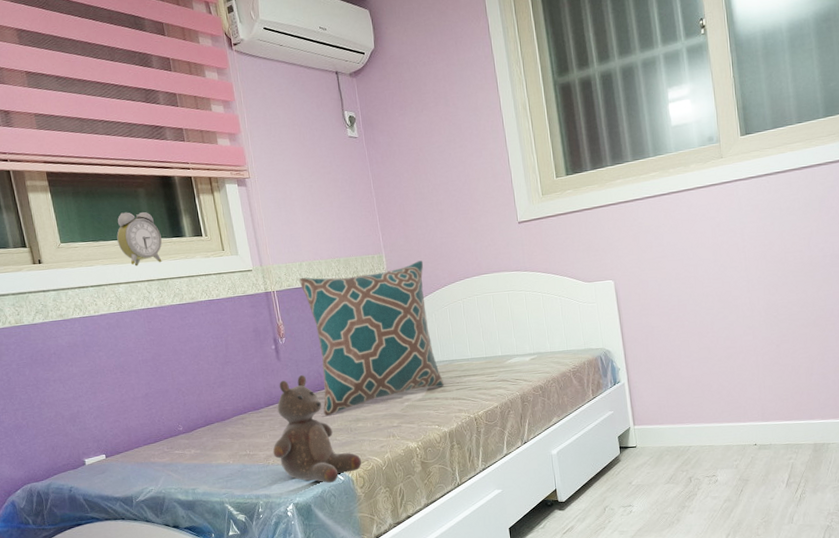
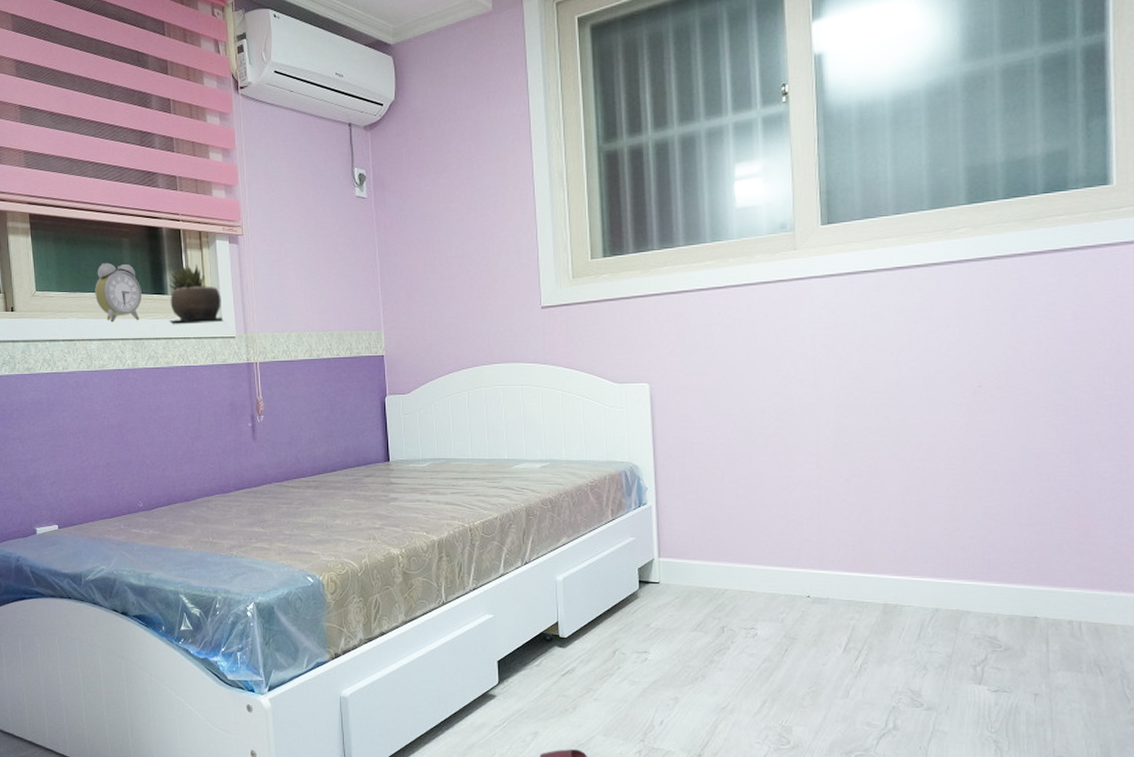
succulent plant: none [186,207,240,264] -> present [168,264,224,325]
stuffed bear: present [272,375,362,484] -> none [237,459,336,585]
pillow: present [299,260,445,416] -> none [285,342,438,508]

